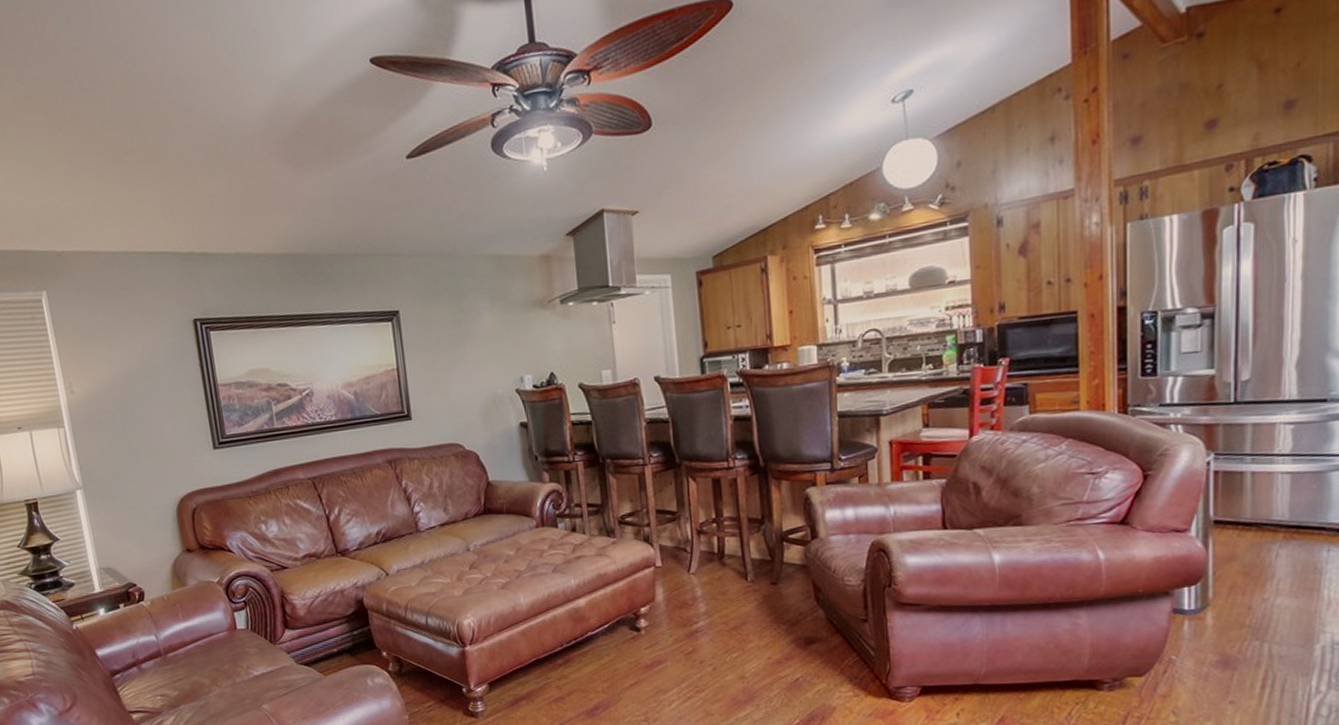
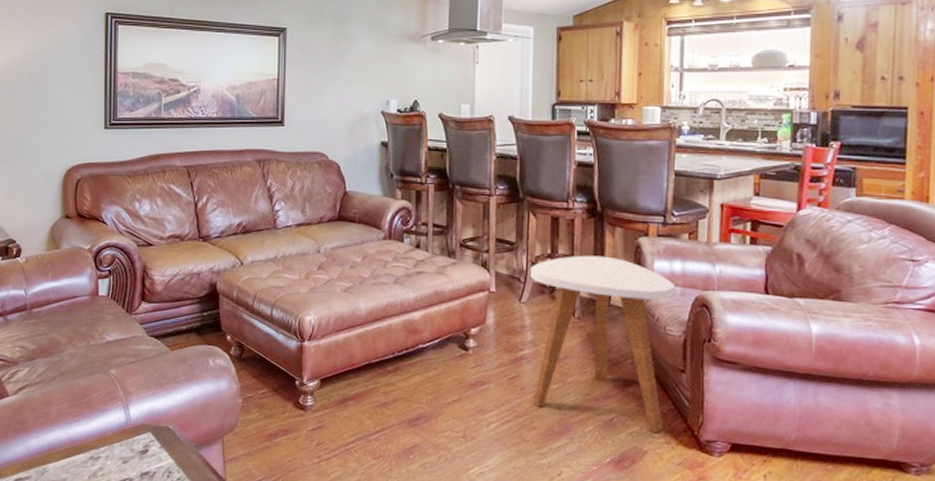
side table: none [696,512,850,688] -> present [530,255,675,433]

